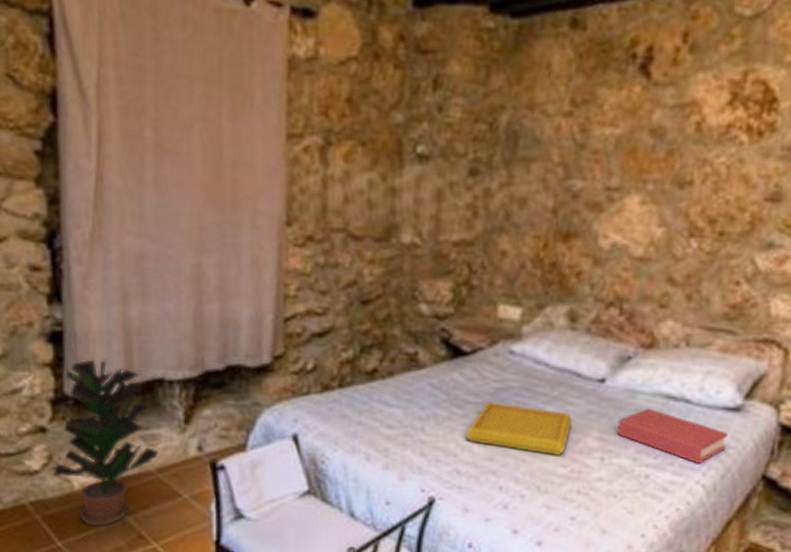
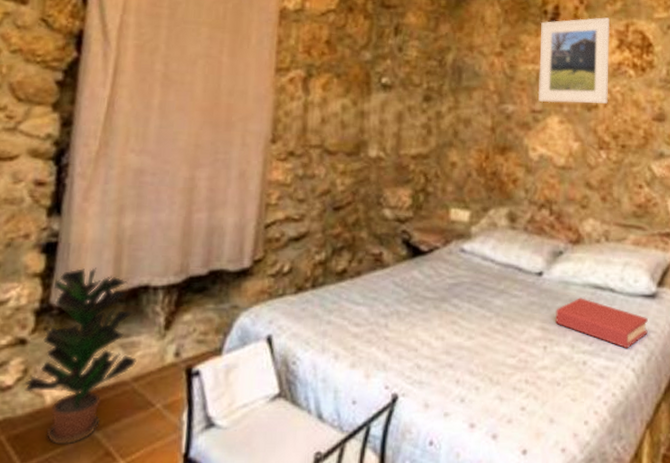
serving tray: present [465,401,572,455] -> none [424,296,517,346]
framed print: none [615,62,722,180] -> present [537,17,611,104]

